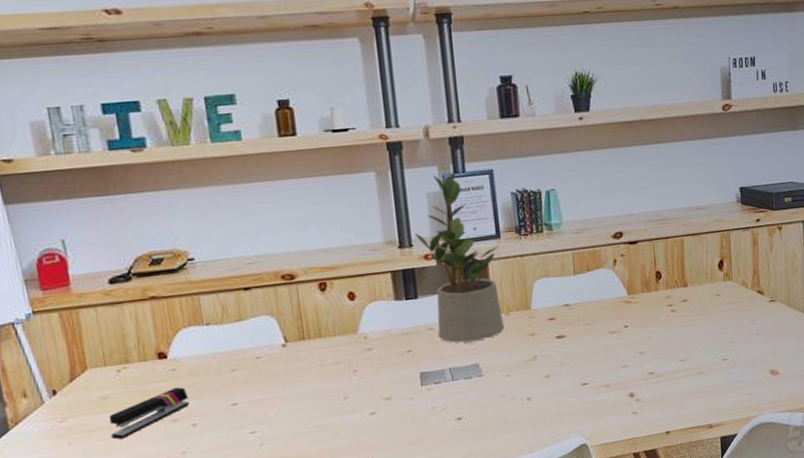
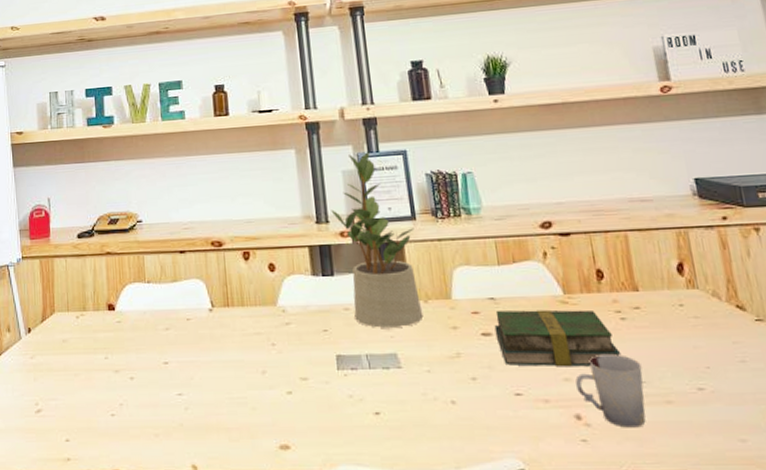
stapler: present [108,387,190,439] -> none [66,338,129,382]
book: none [568,306,669,362] -> present [494,309,622,367]
cup: none [632,340,684,398] -> present [575,353,646,428]

